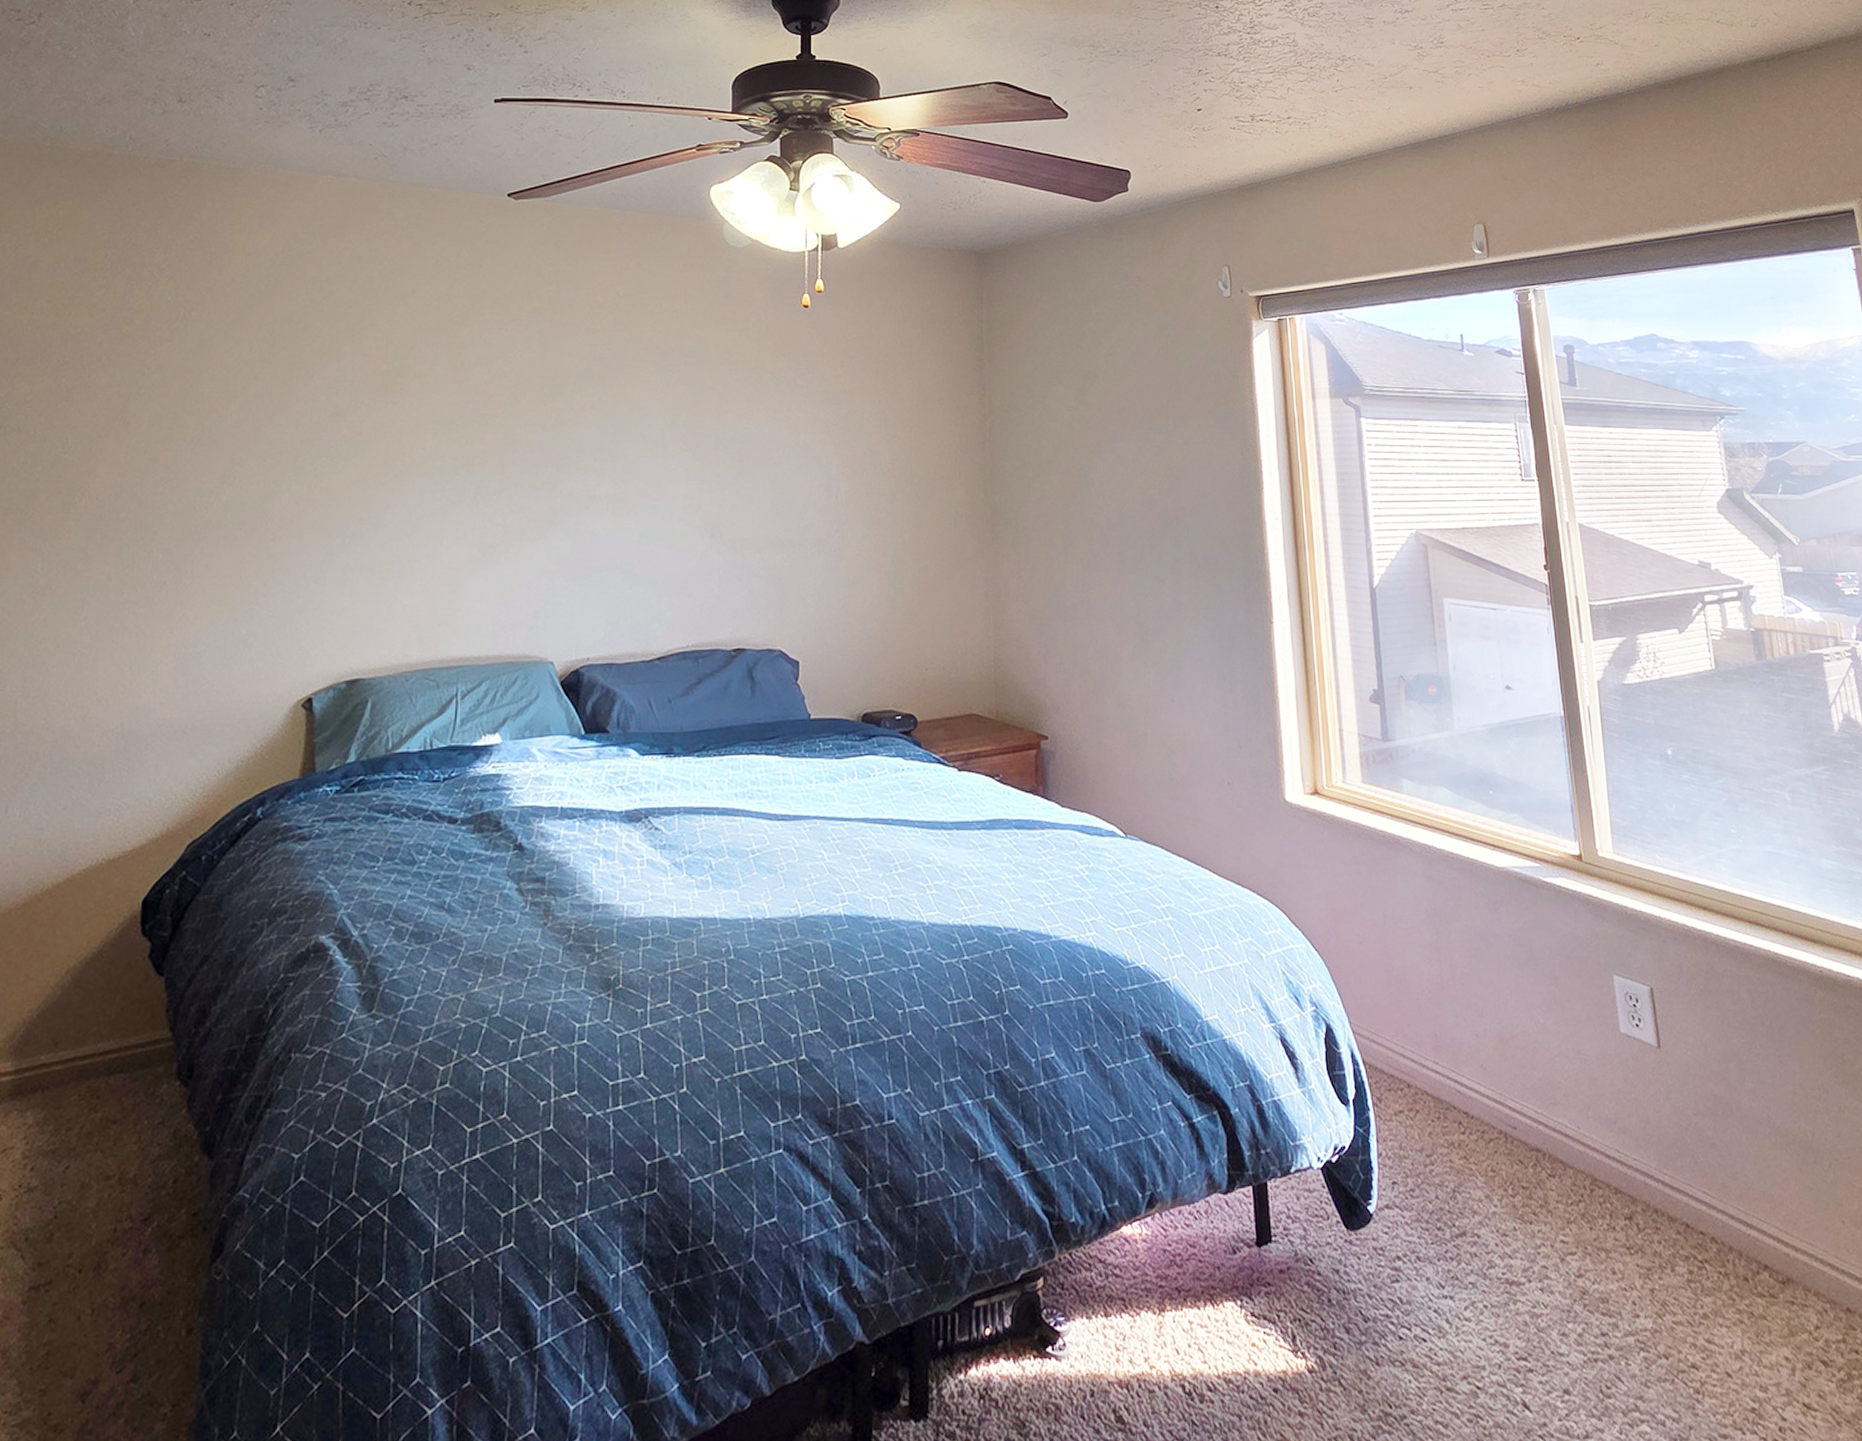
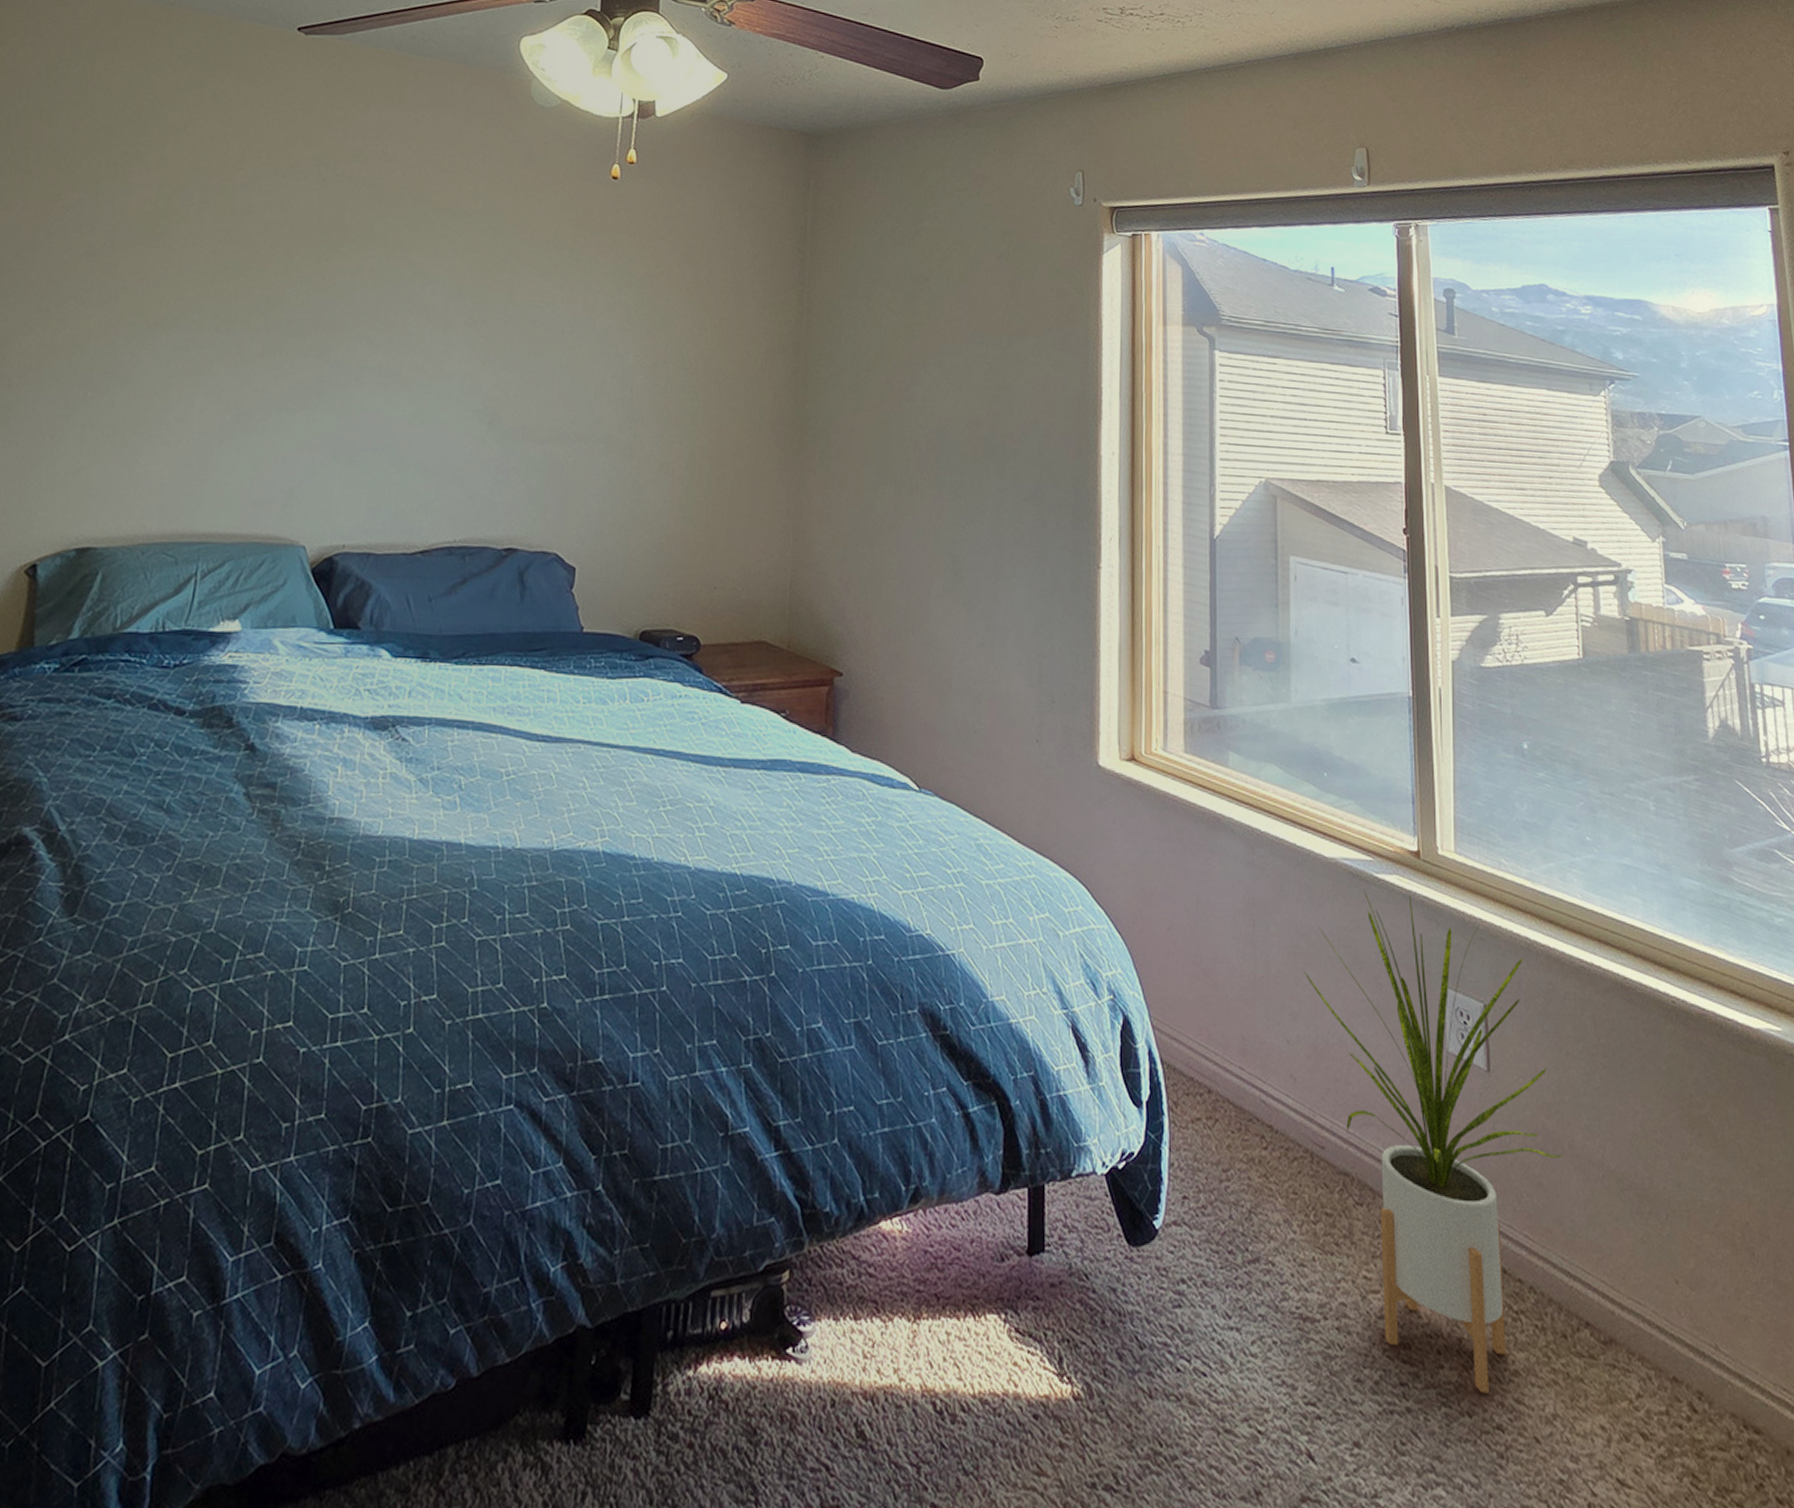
house plant: none [1486,893,1732,1337] -> present [1304,890,1563,1394]

